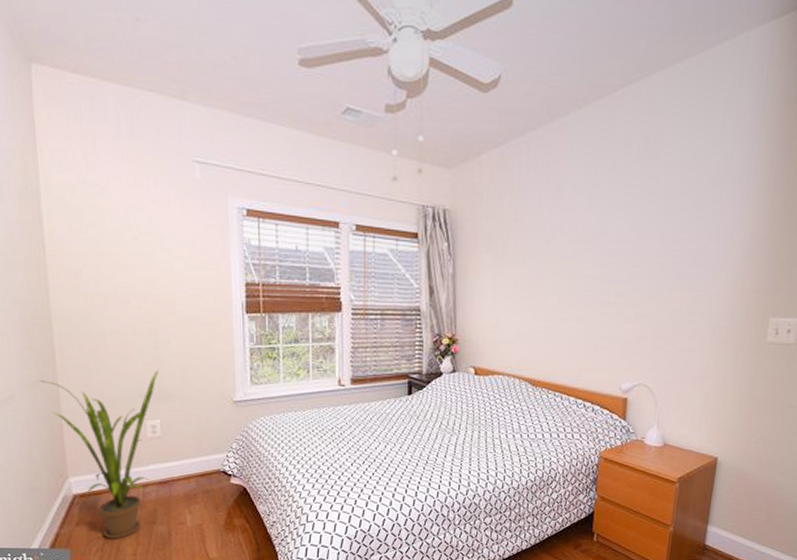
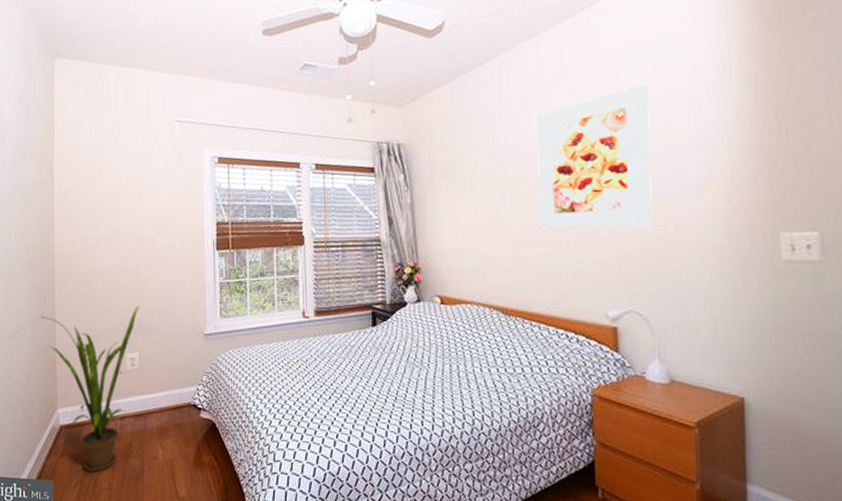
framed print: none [571,166,686,308] -> present [537,83,652,229]

